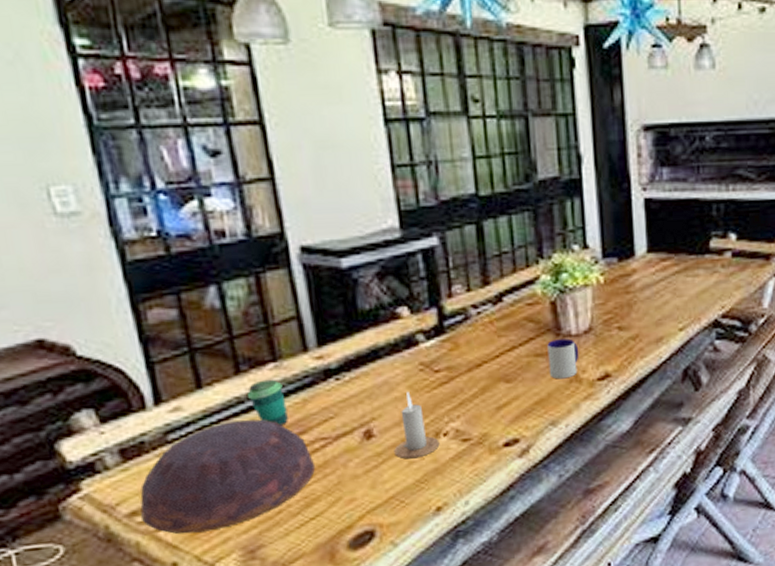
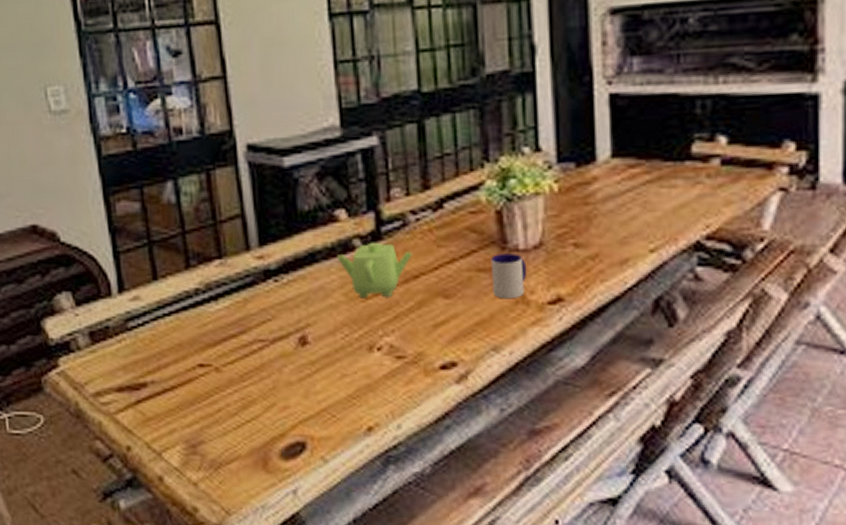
bowl: present [140,419,316,535] -> none [103,315,253,420]
cup: present [248,379,288,426] -> none [196,276,230,324]
candle: present [394,392,440,459] -> none [327,300,373,371]
teapot: none [399,336,474,389] -> present [336,242,412,298]

